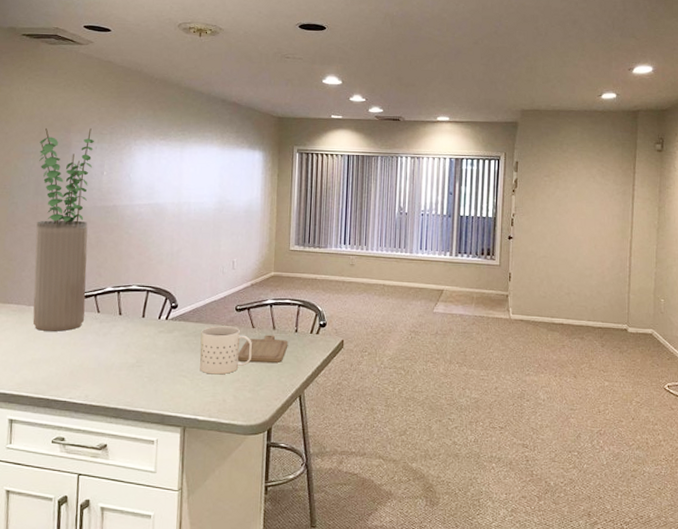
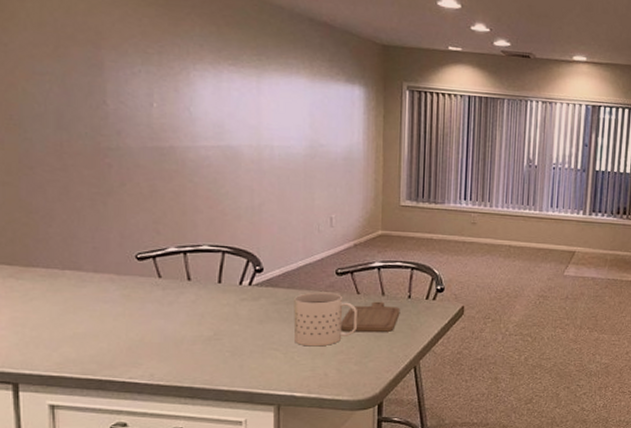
vase: present [32,127,94,332] -> none [57,40,142,301]

